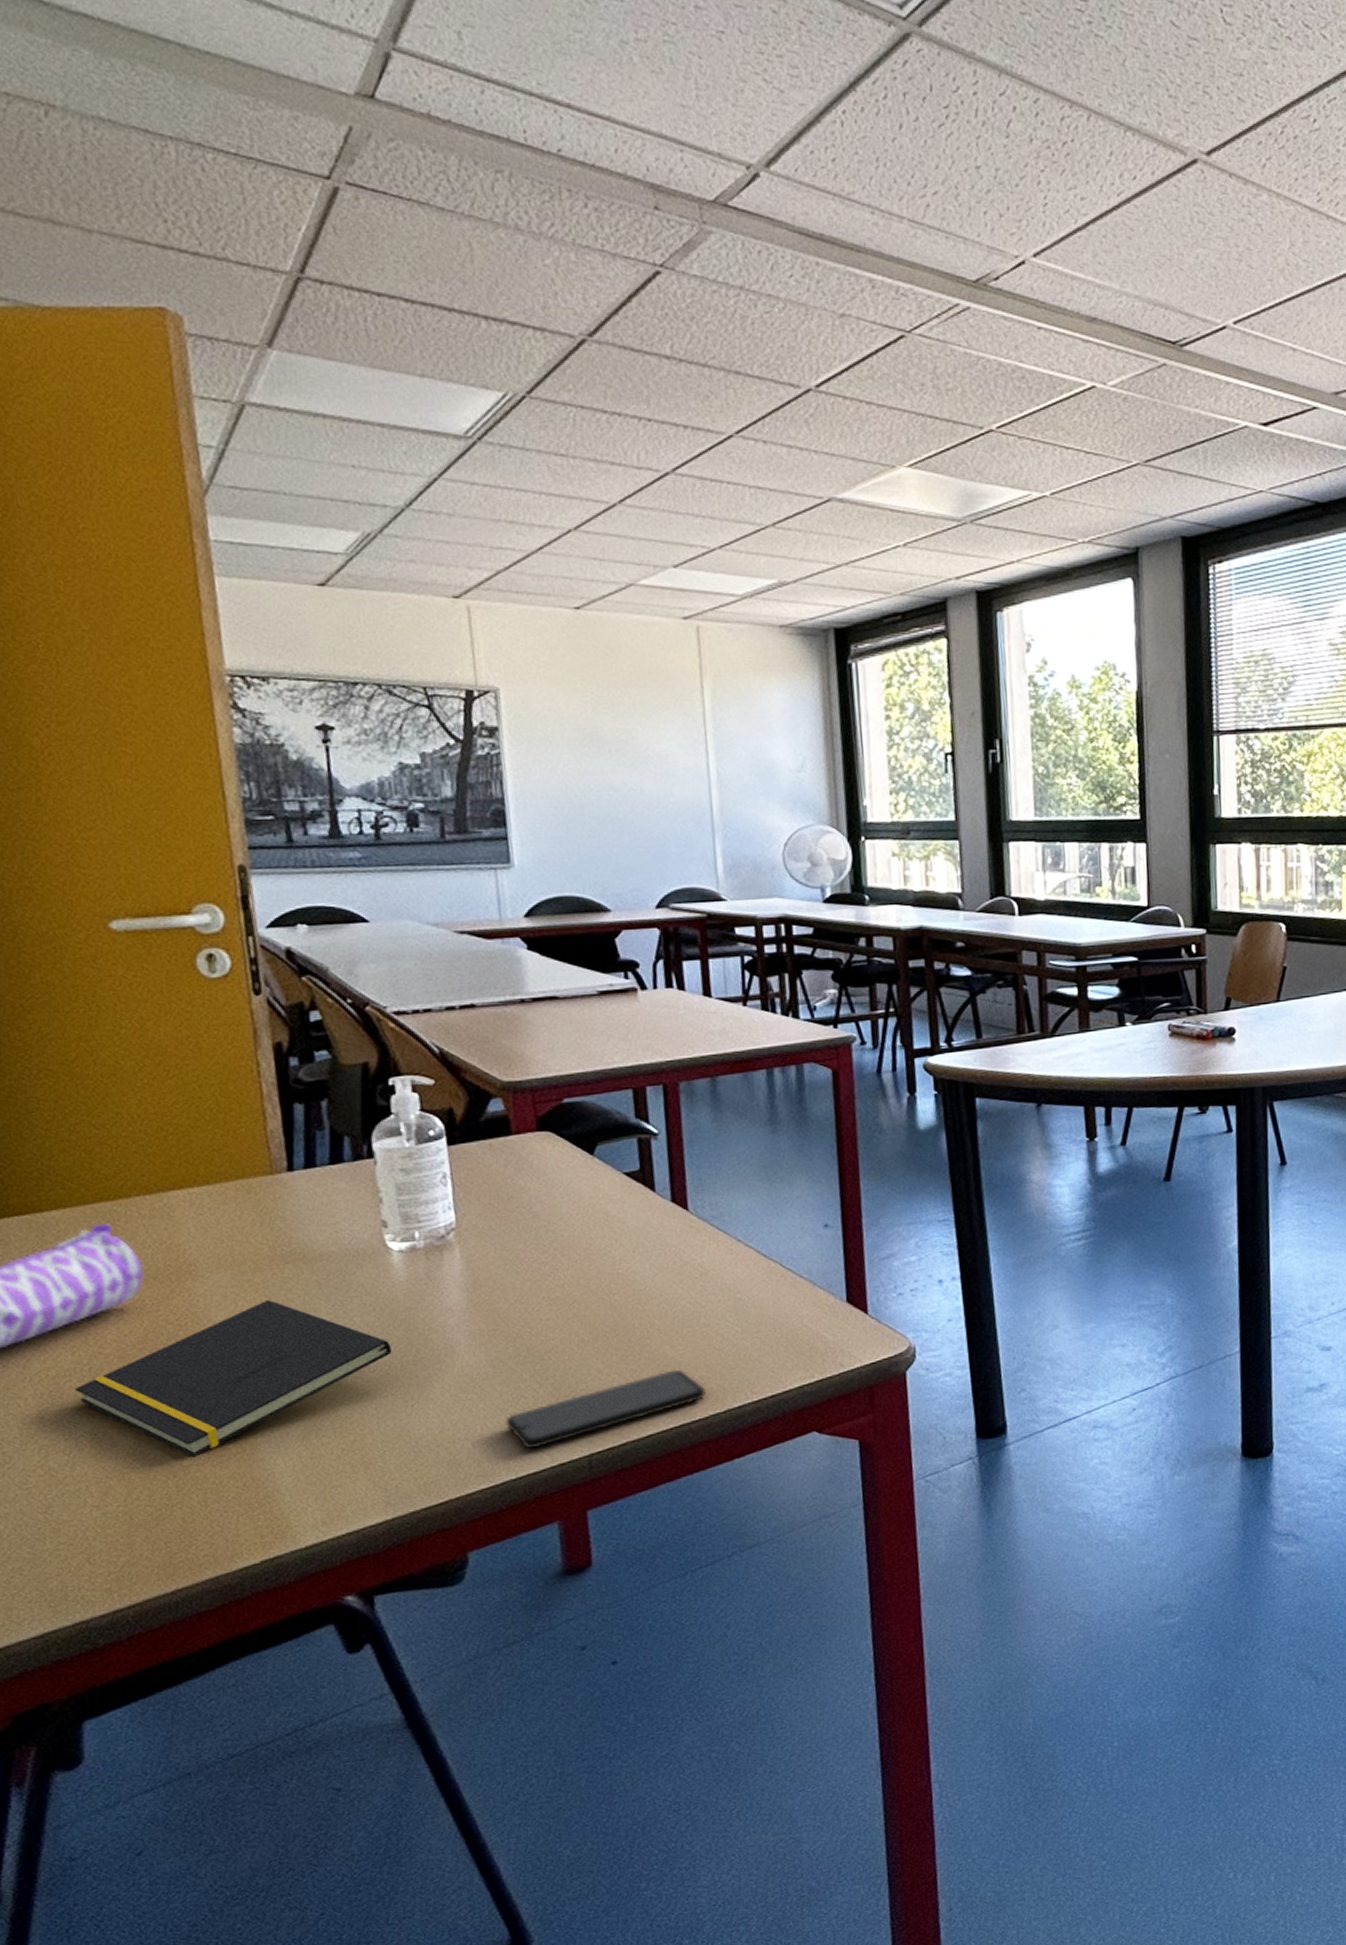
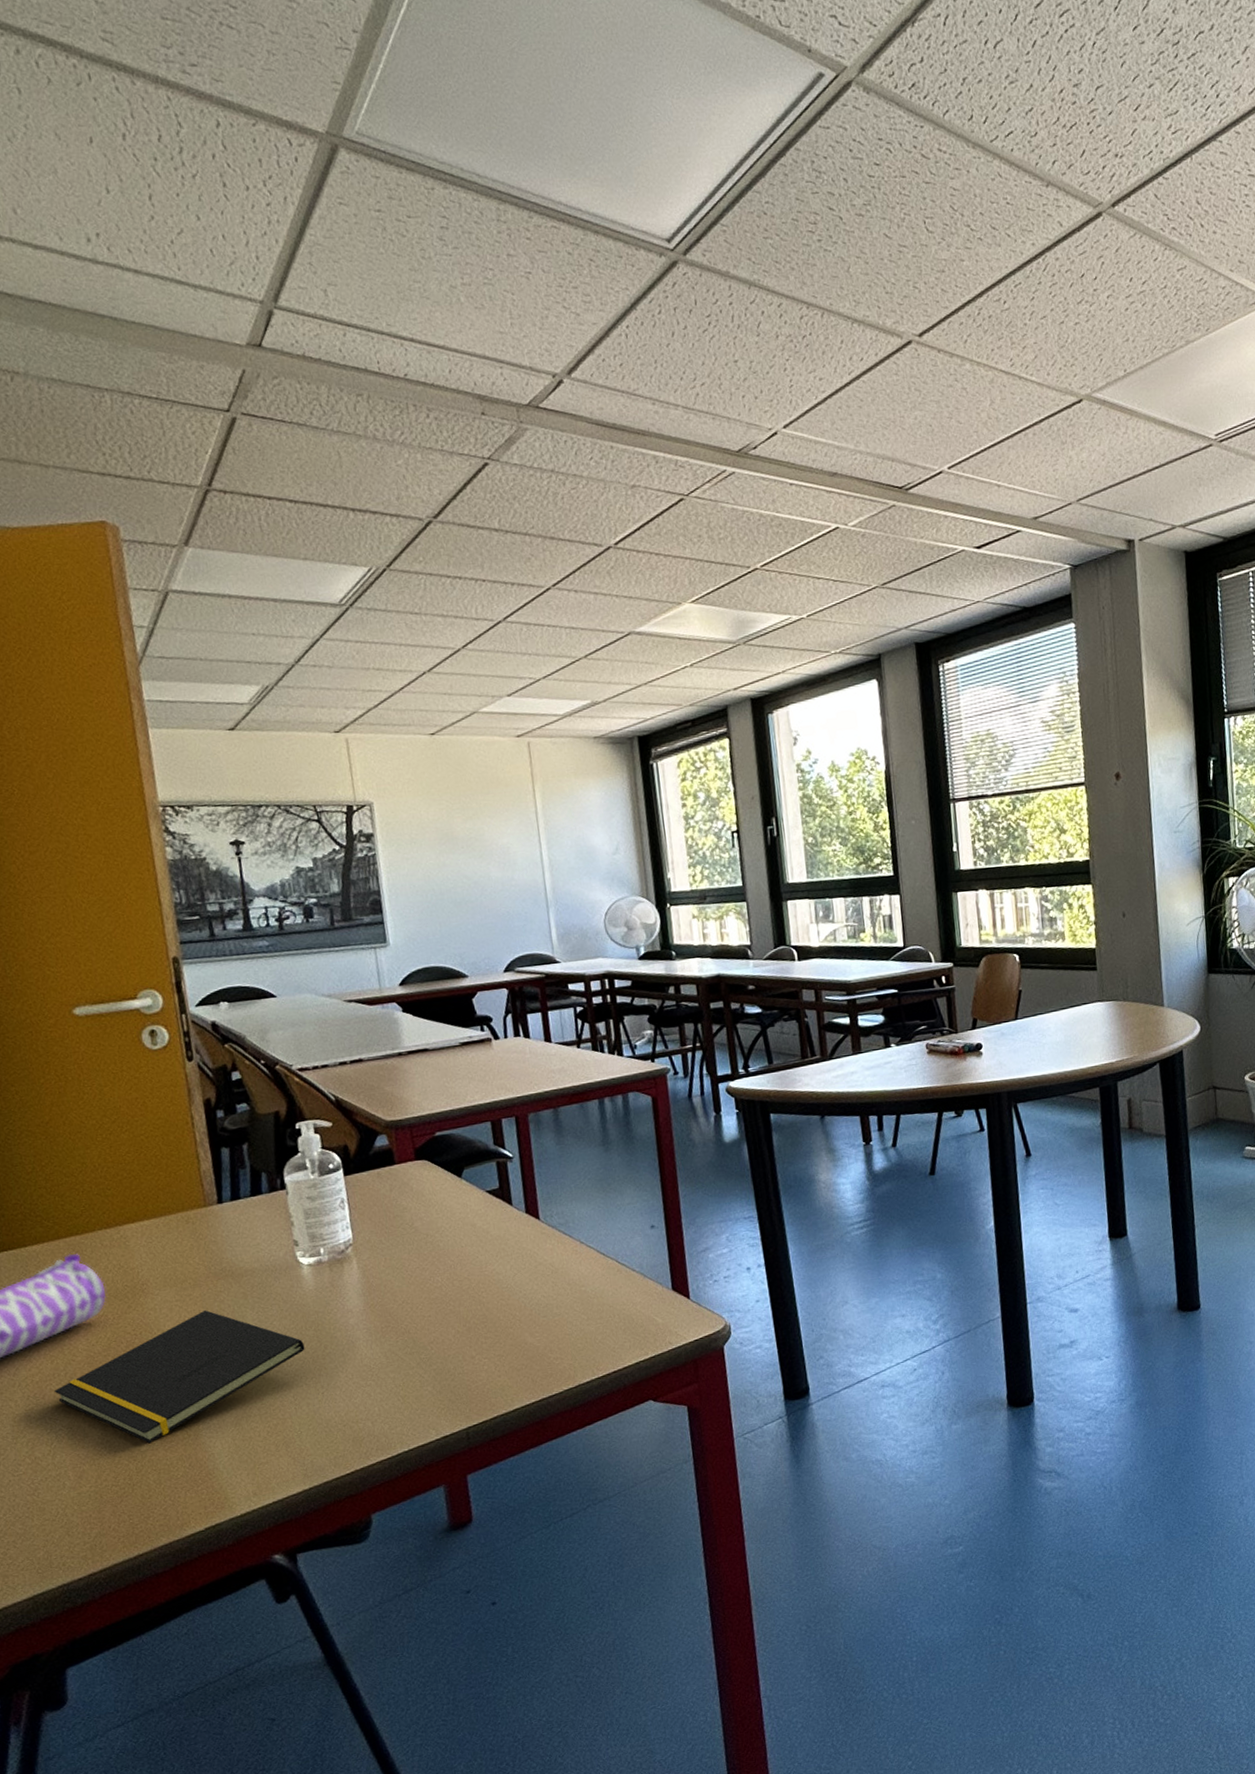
smartphone: present [504,1369,707,1448] -> none [397,1352,561,1425]

